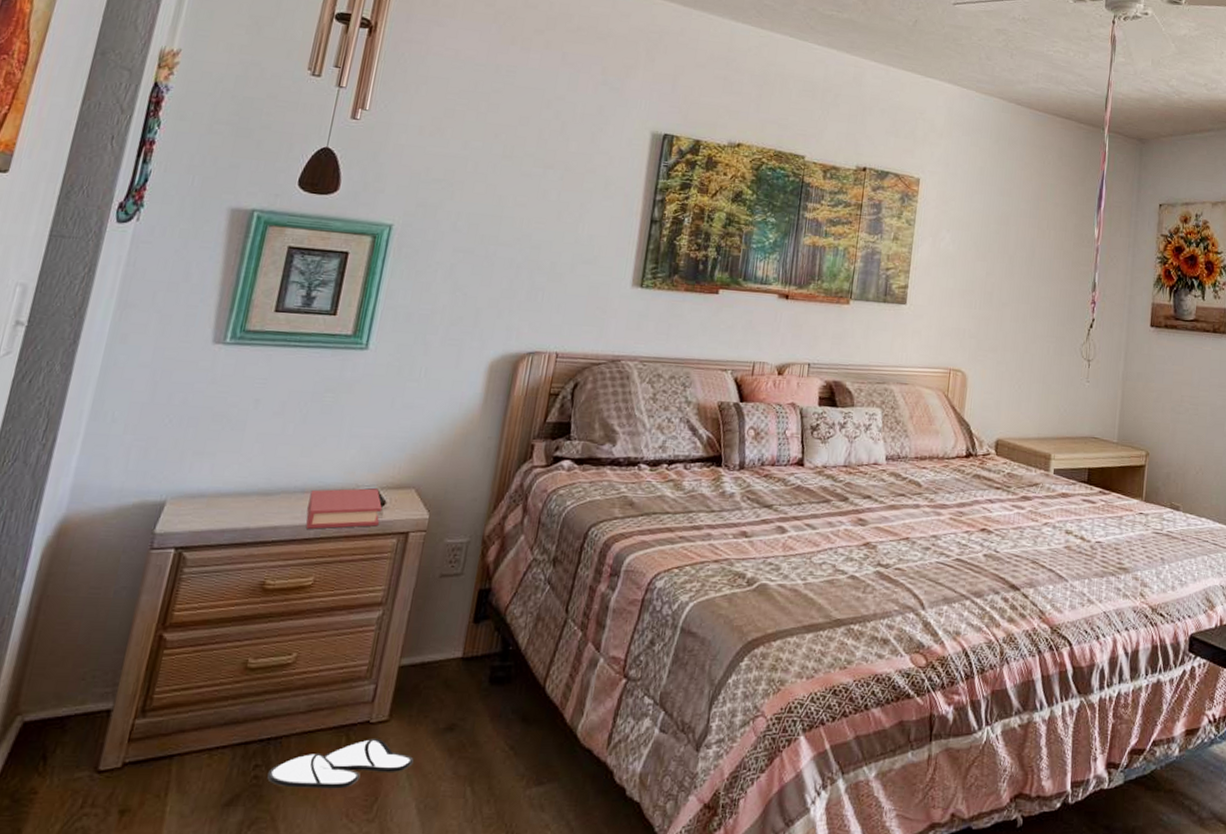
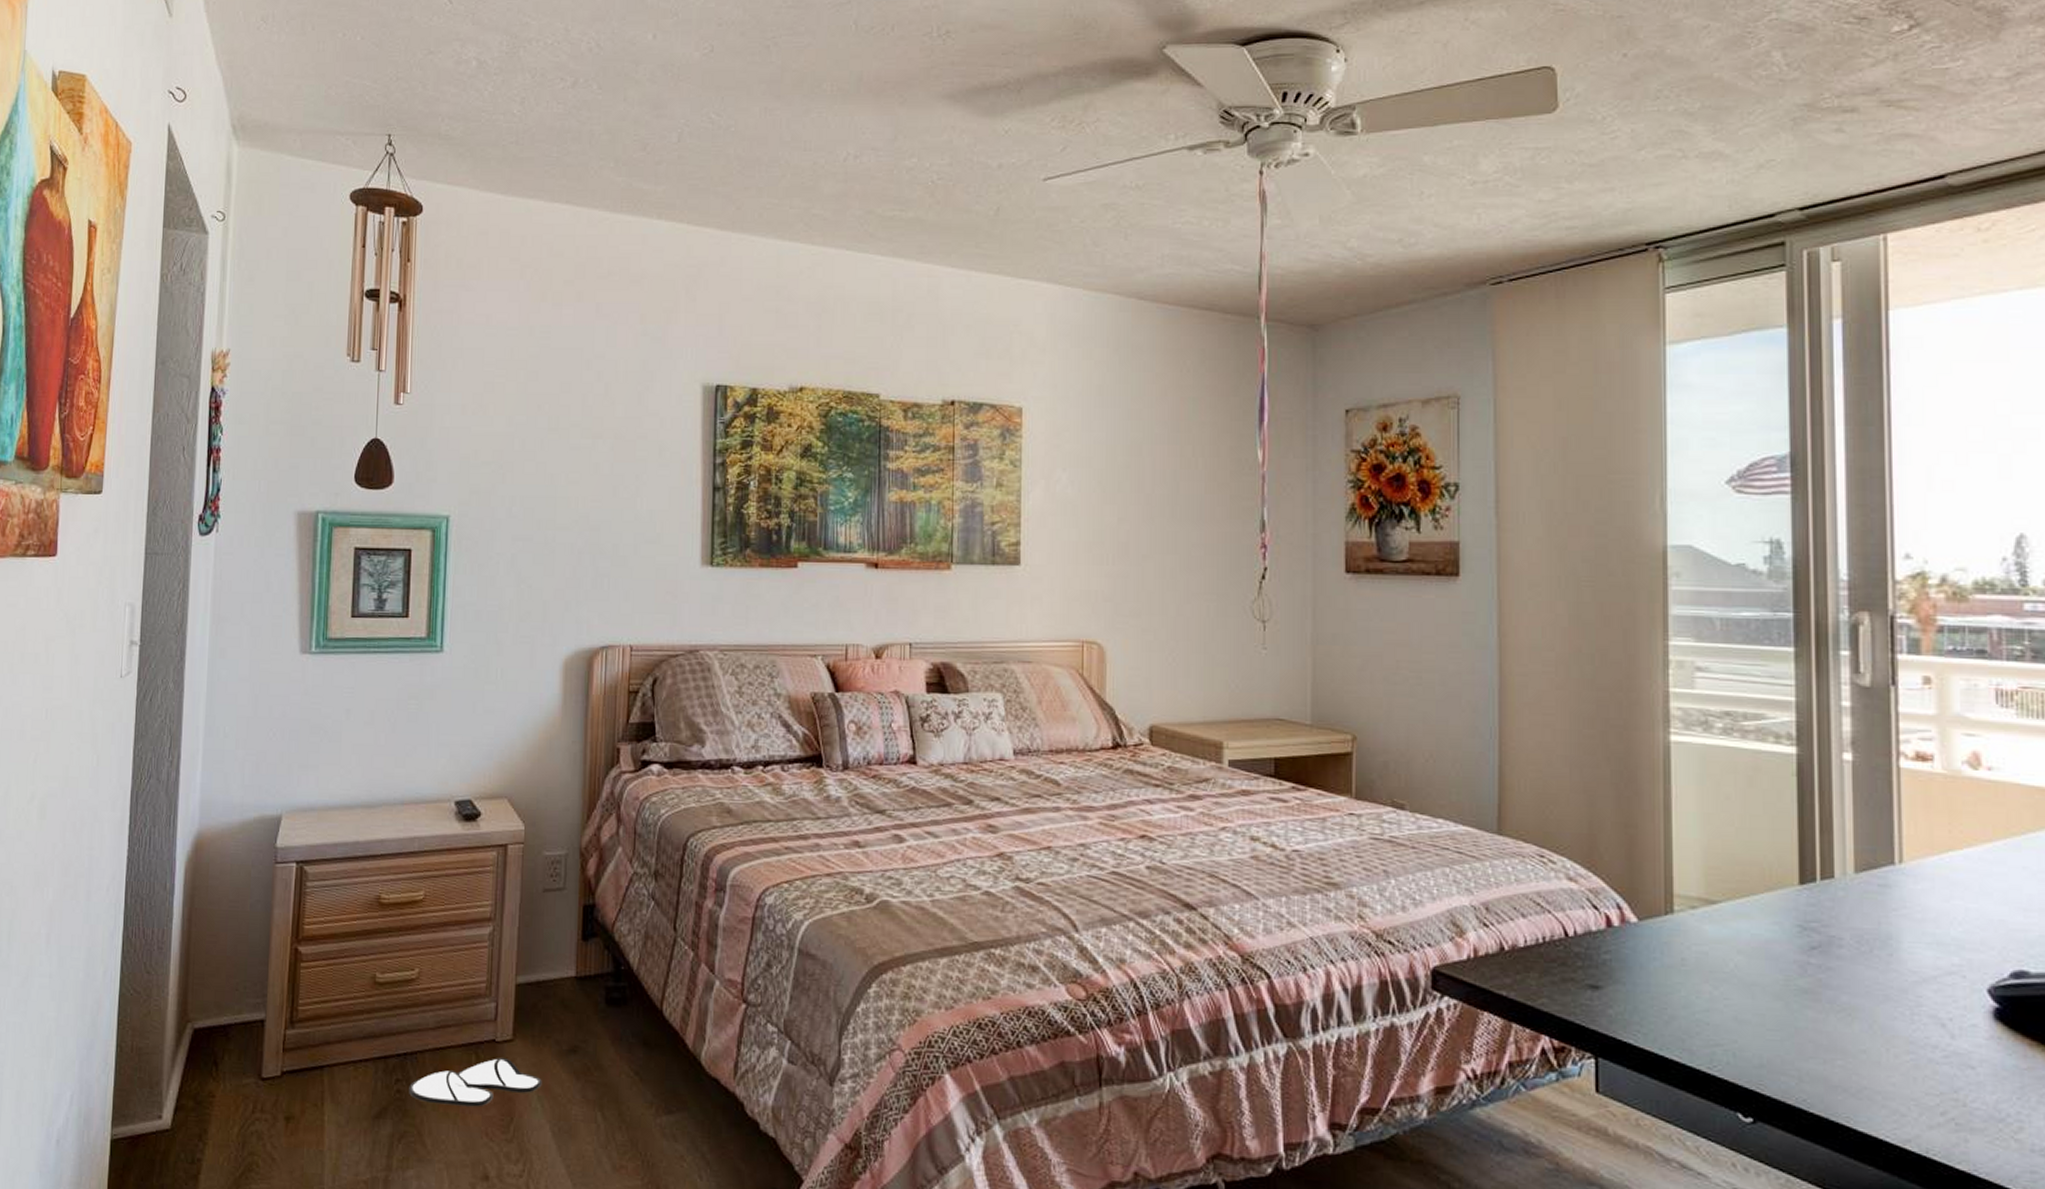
book: present [305,488,383,529] -> none [409,799,479,842]

